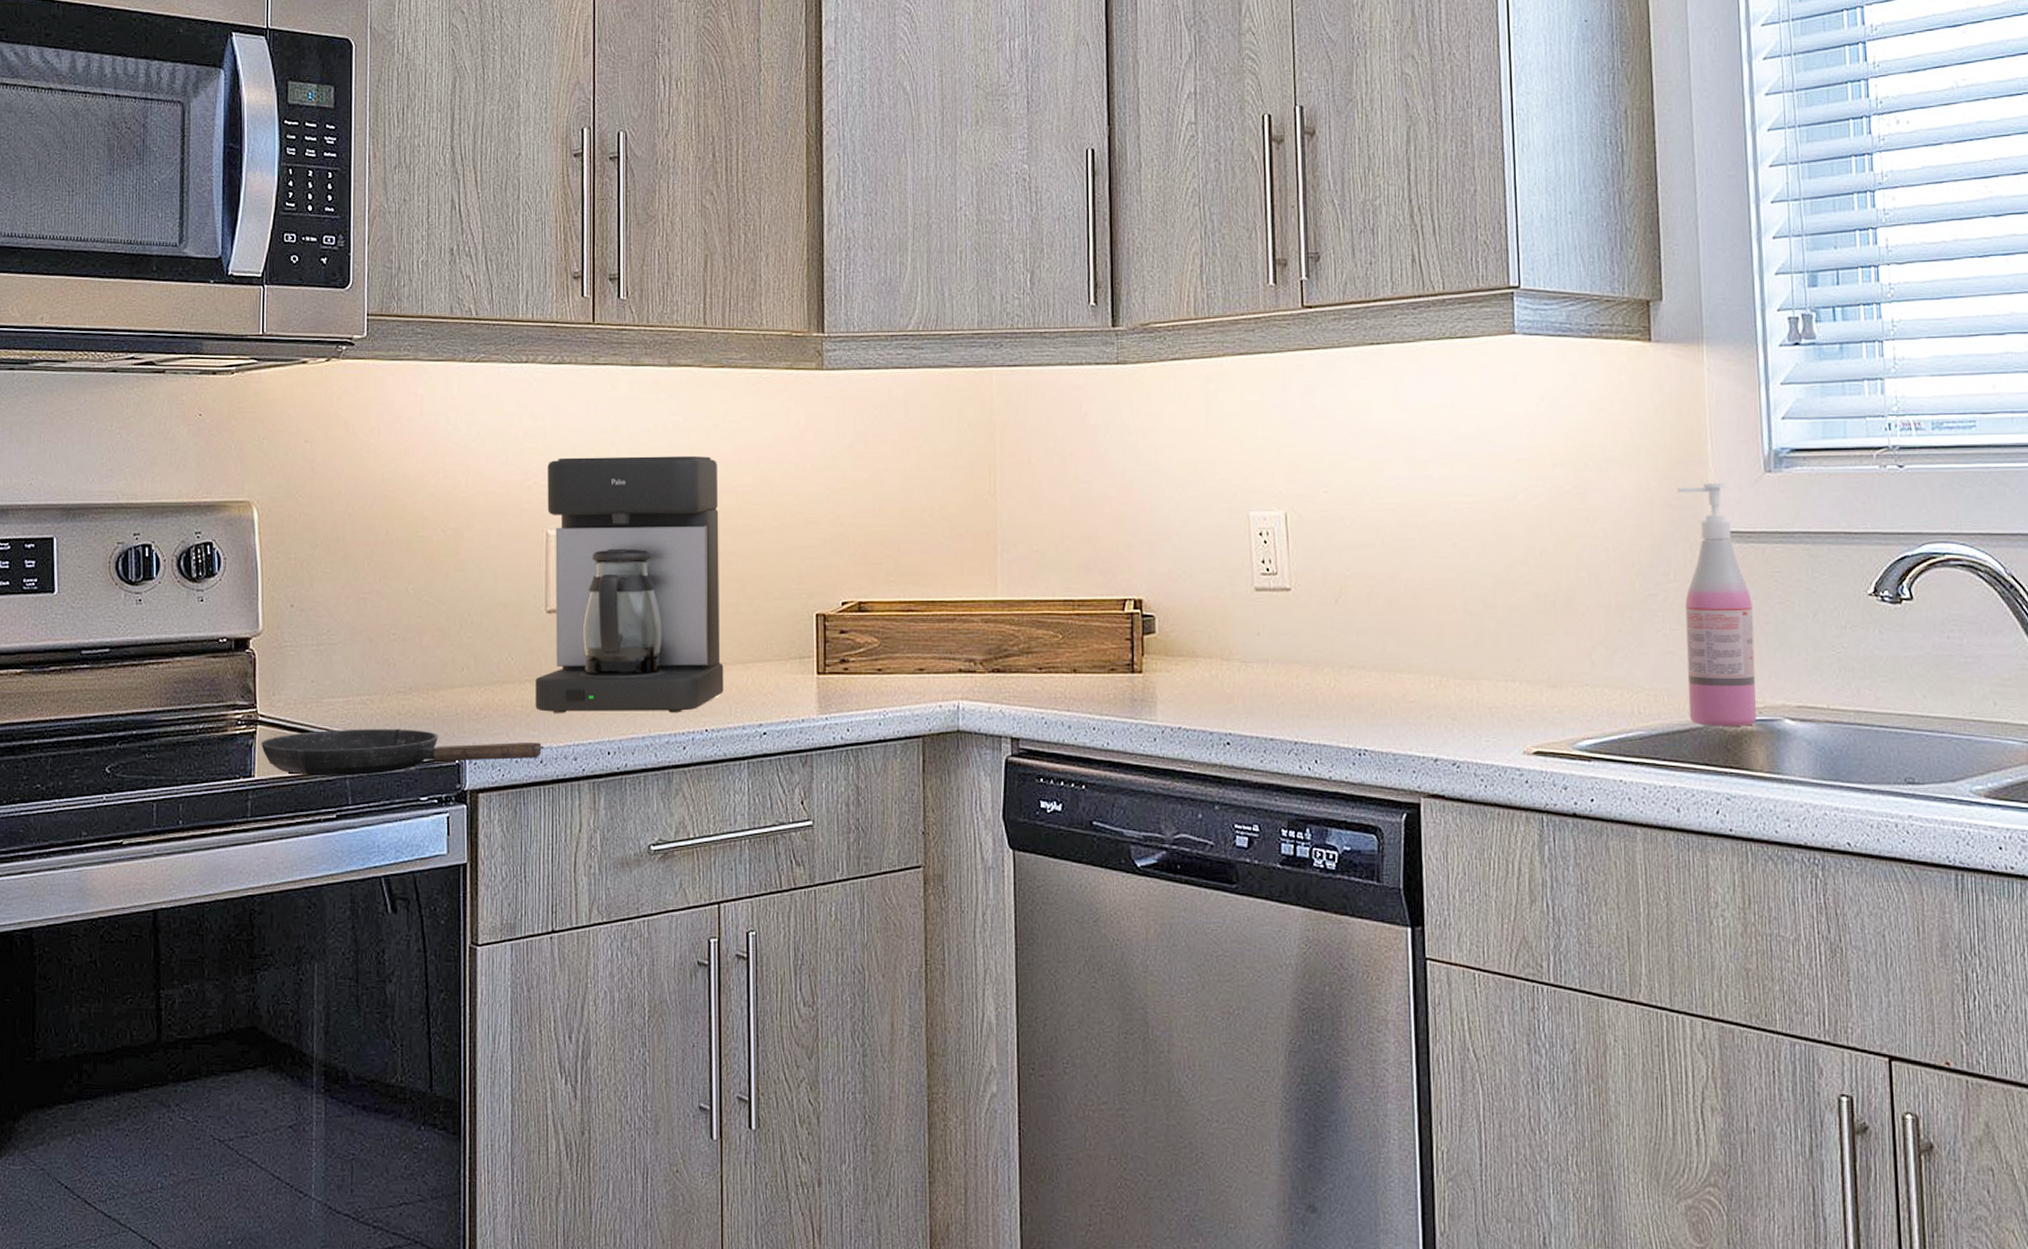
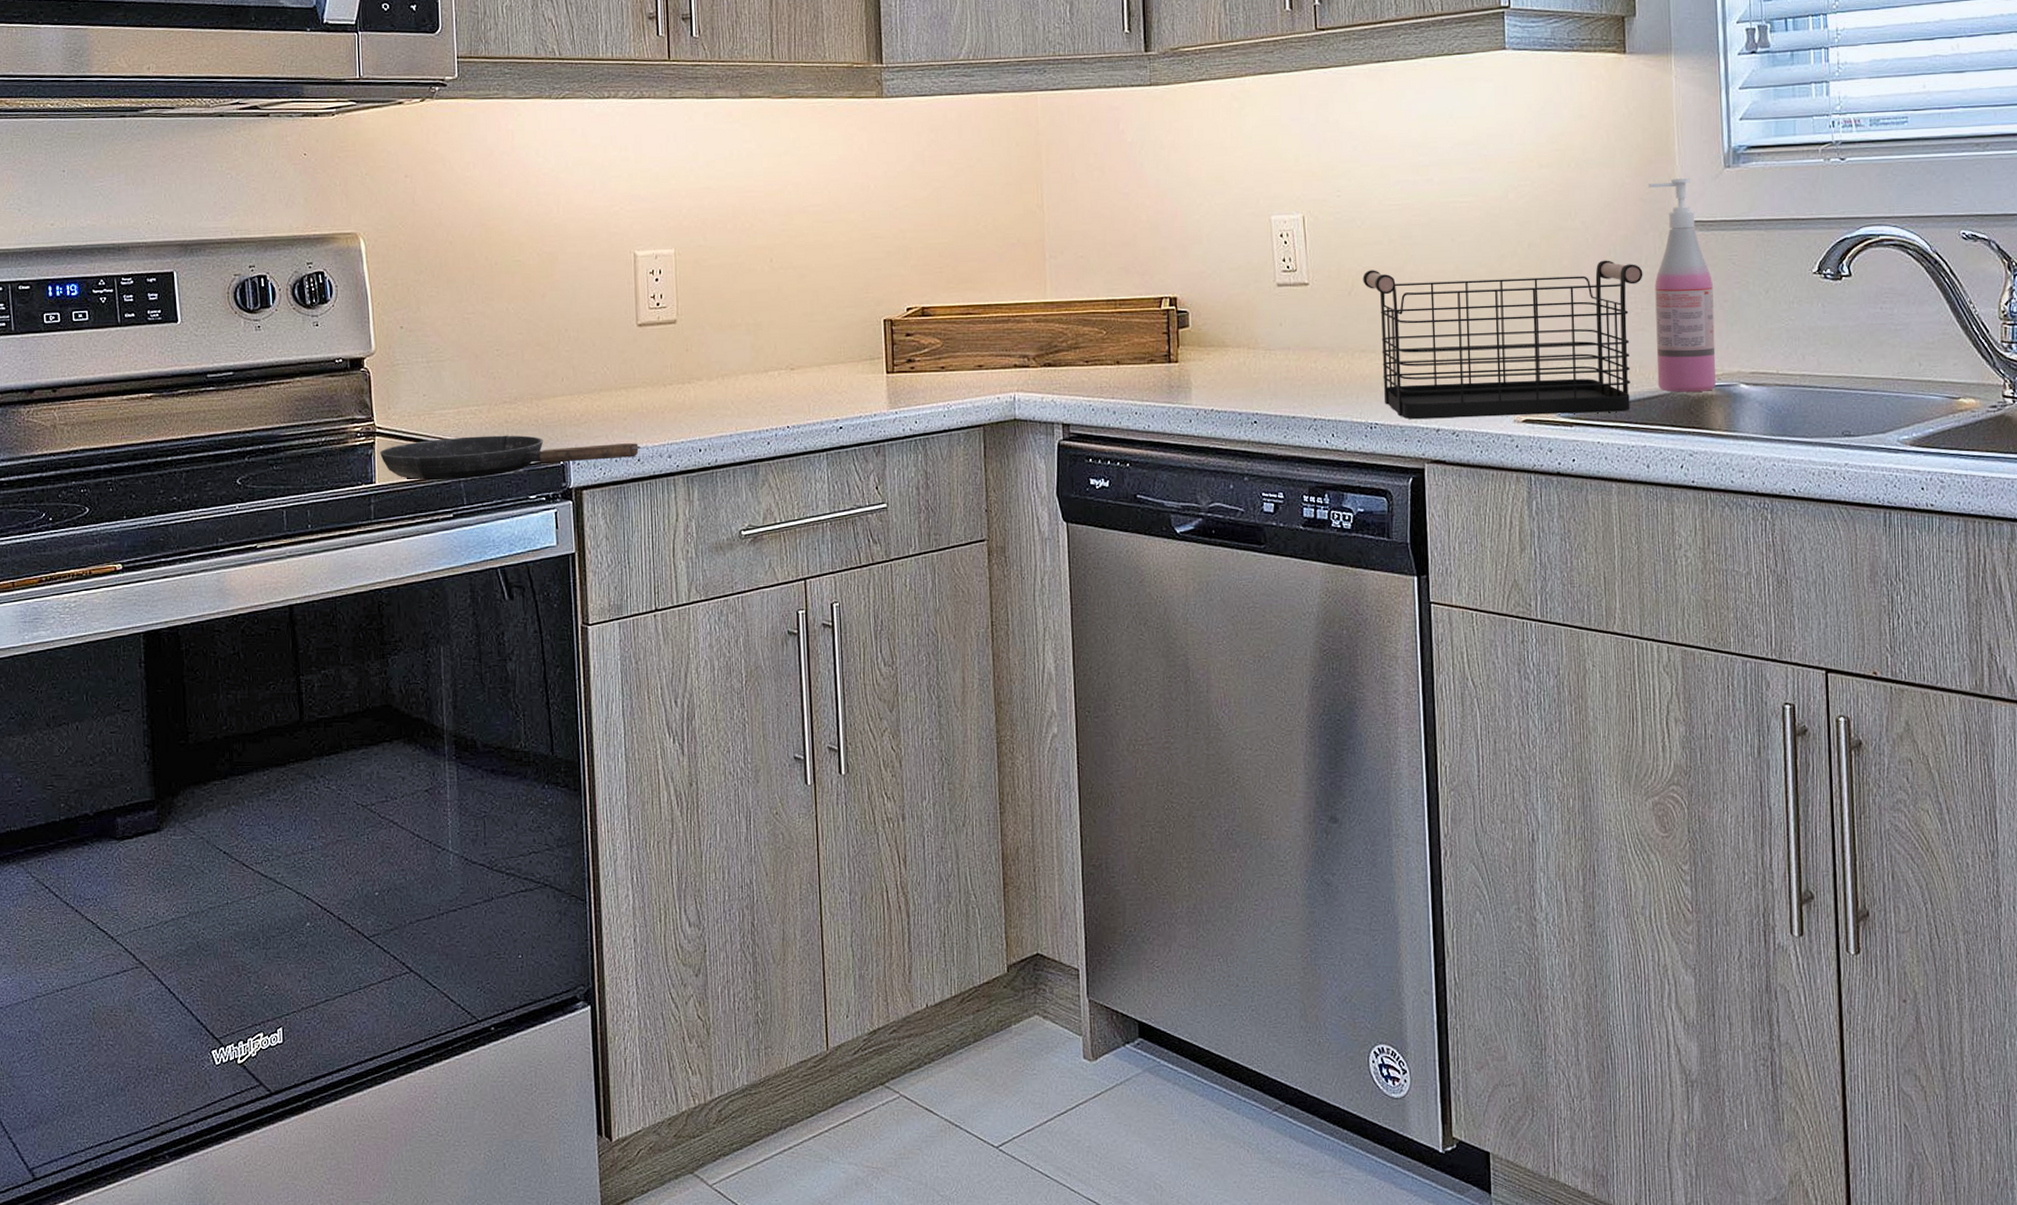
coffee maker: present [535,455,724,713] -> none [630,179,802,416]
dish rack: none [1352,573,1672,747] -> present [1363,260,1643,420]

